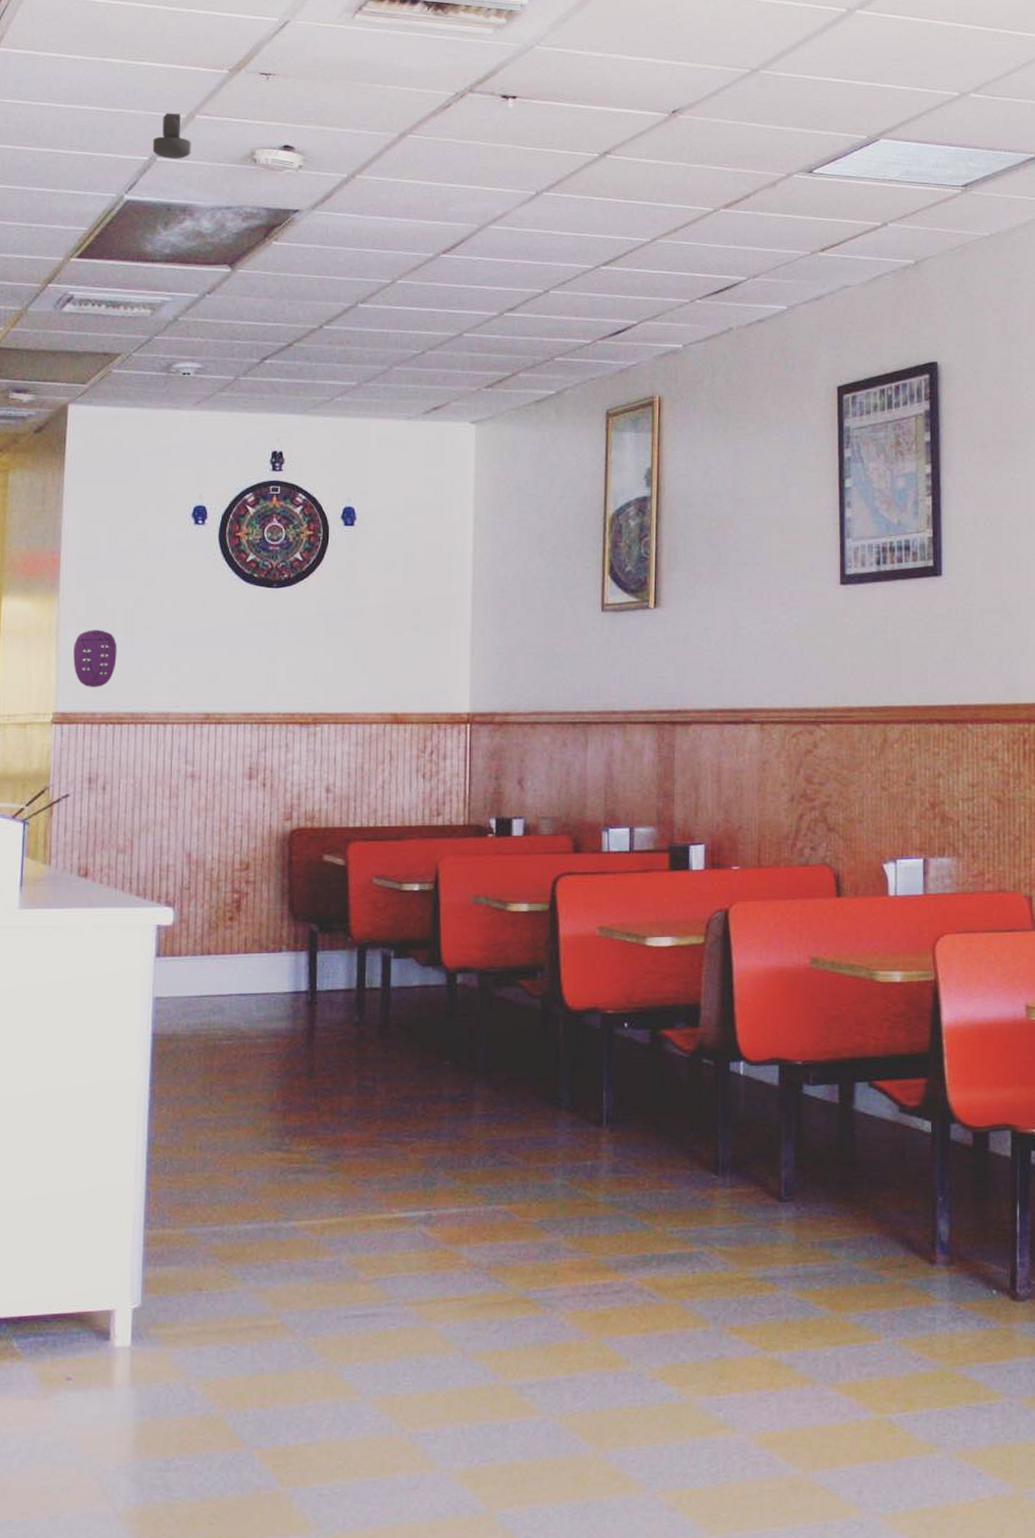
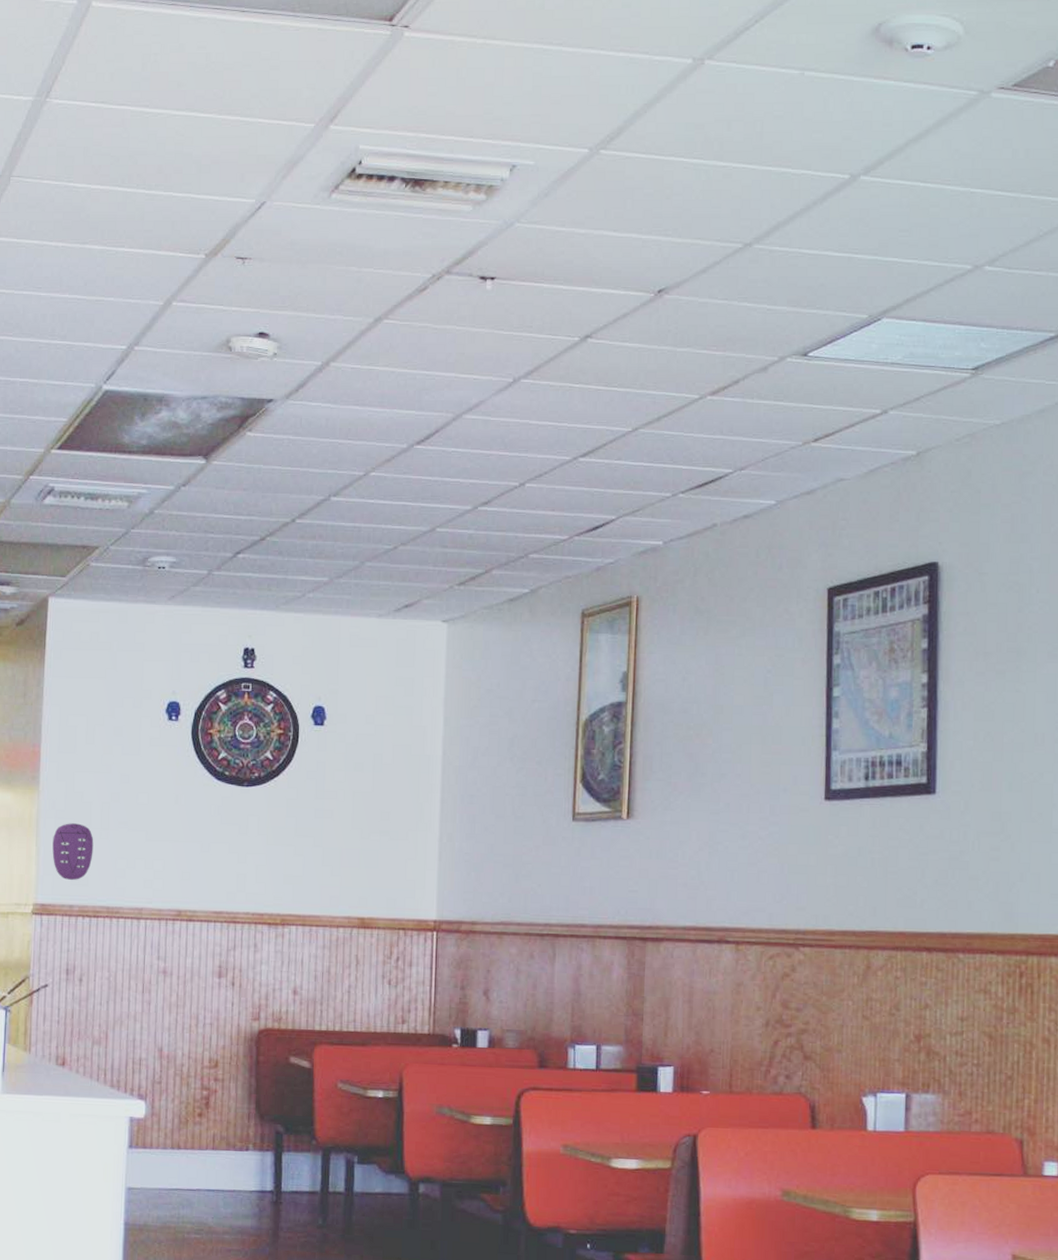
security camera: present [152,112,191,159] -> none [130,300,168,348]

